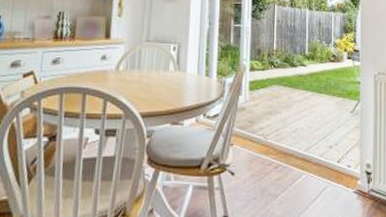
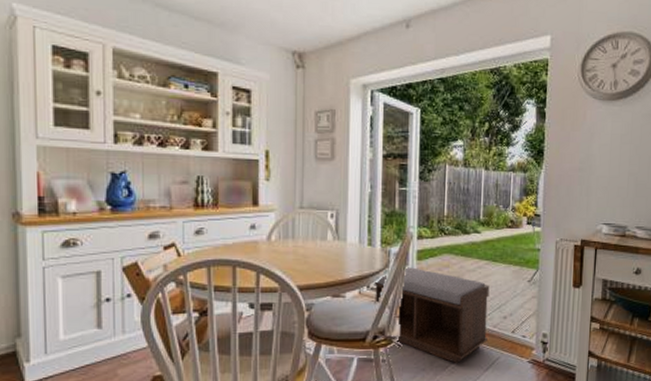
bench: none [209,96,316,193] -> present [374,266,490,364]

